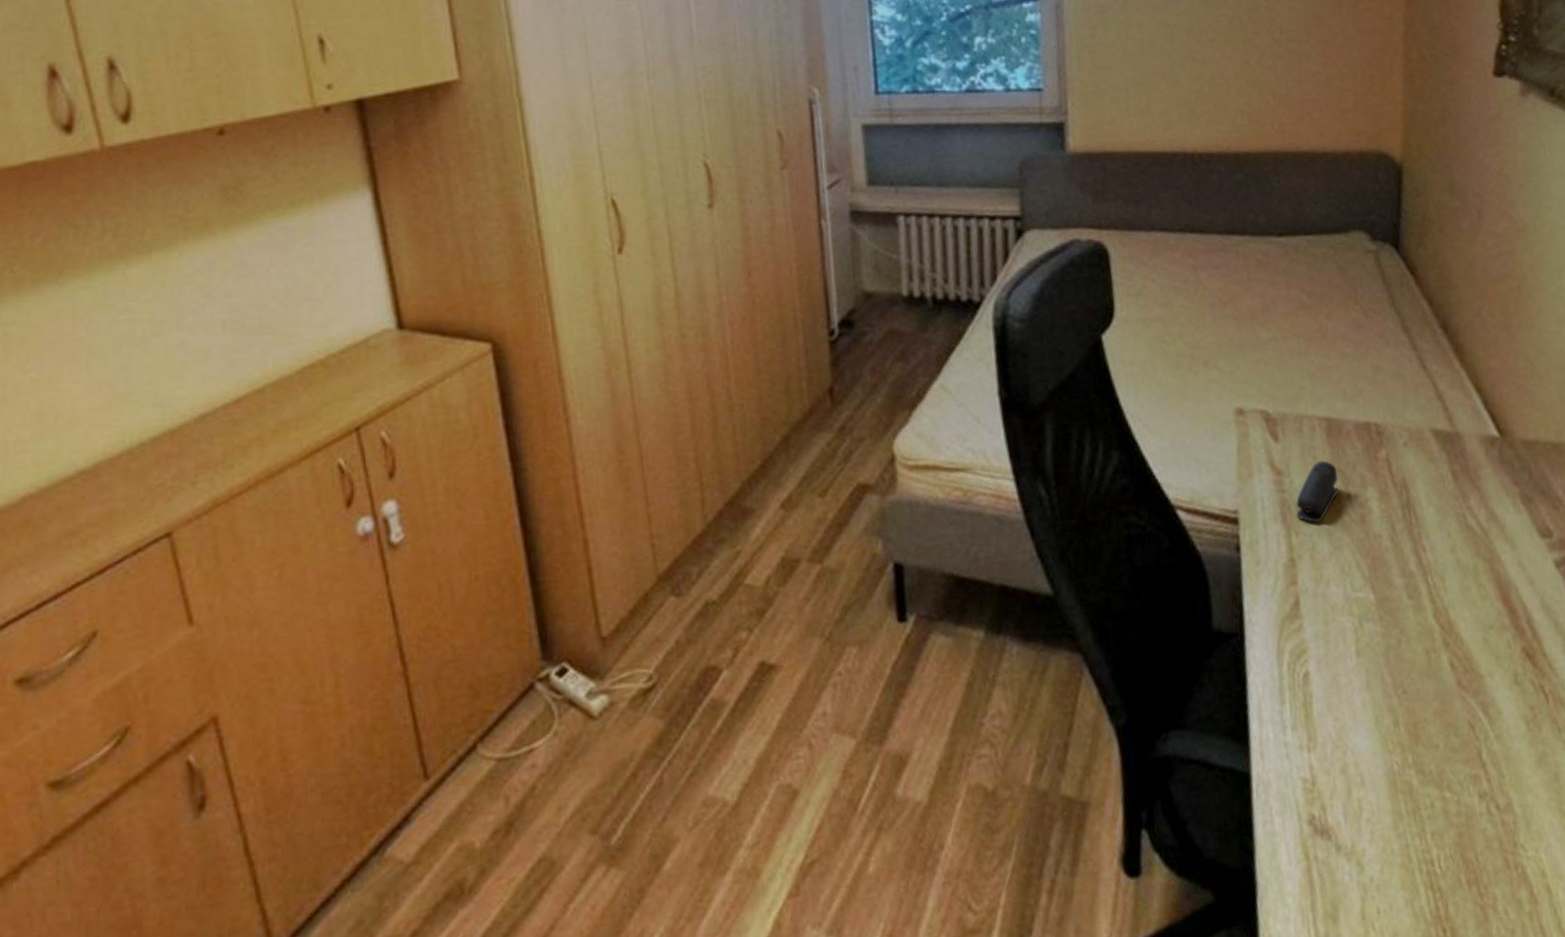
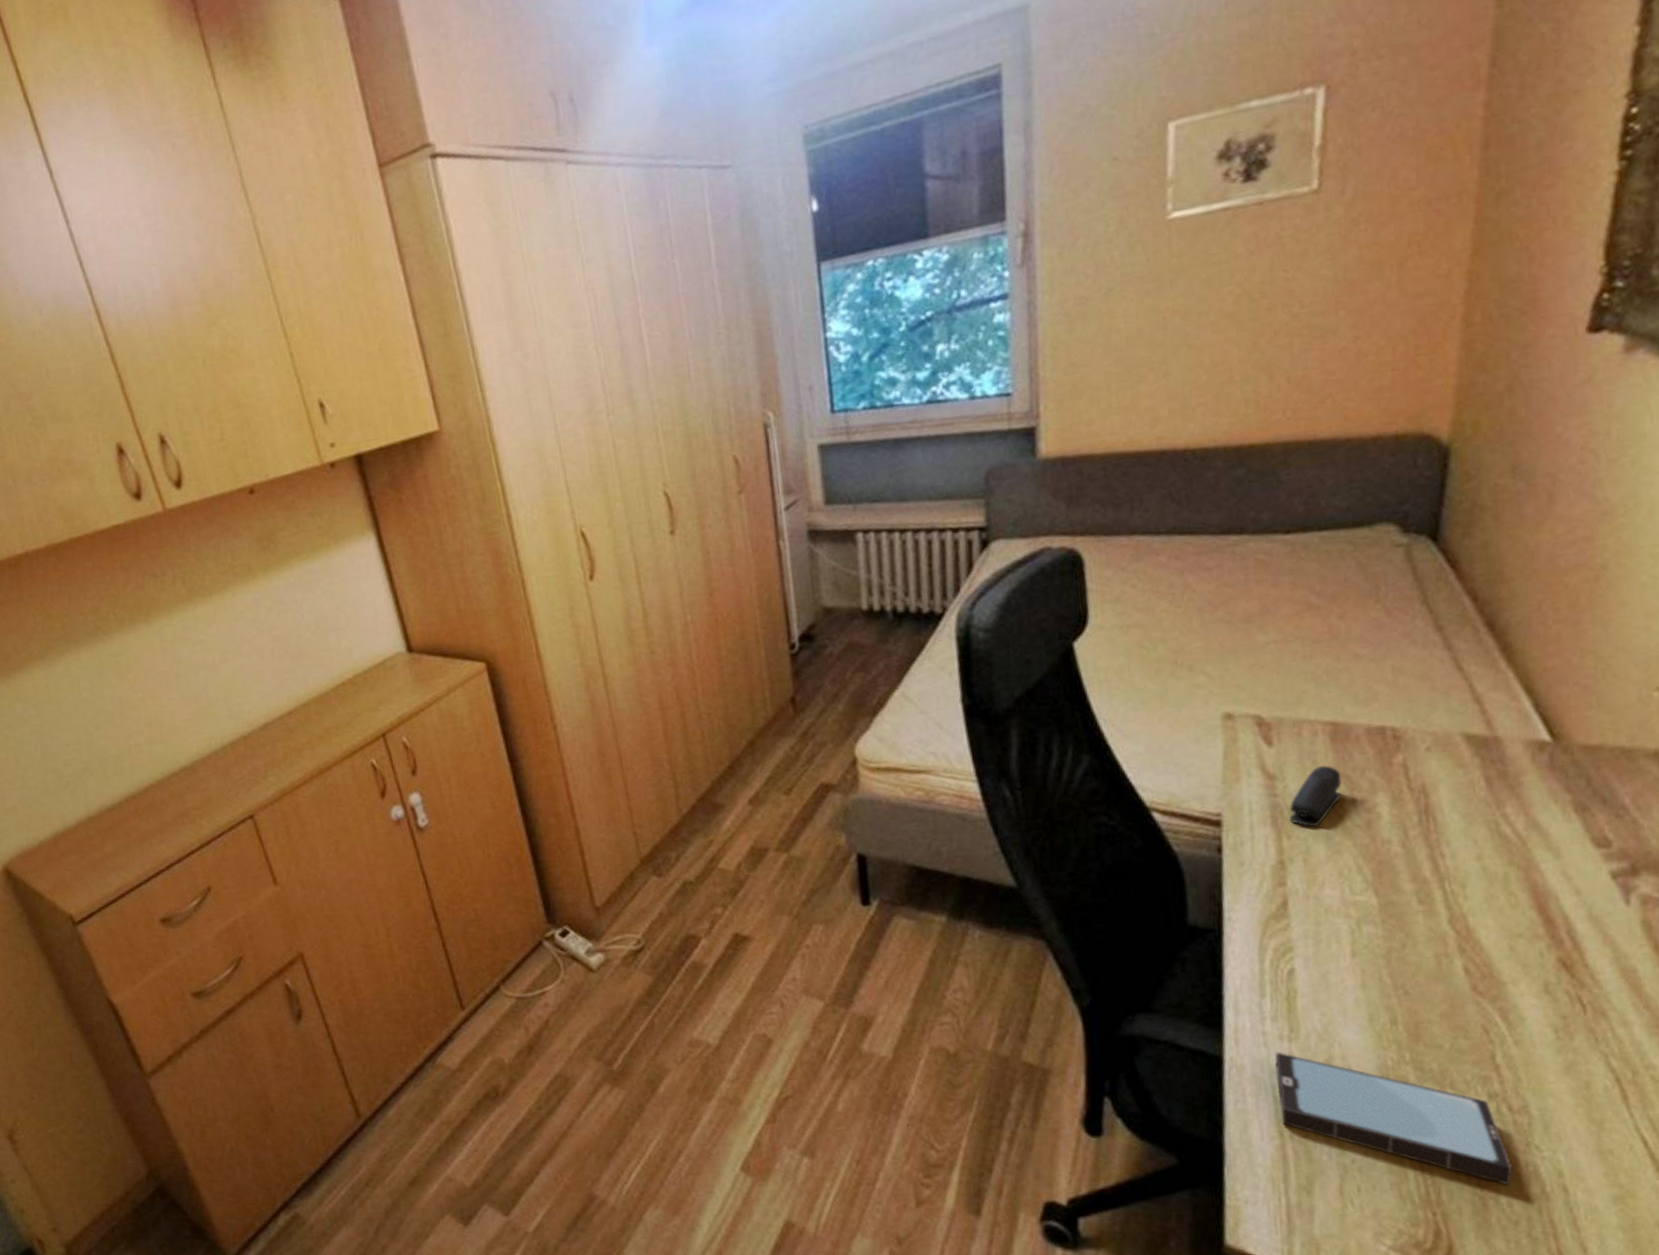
smartphone: none [1297,763,1505,892] -> present [1275,1051,1512,1186]

